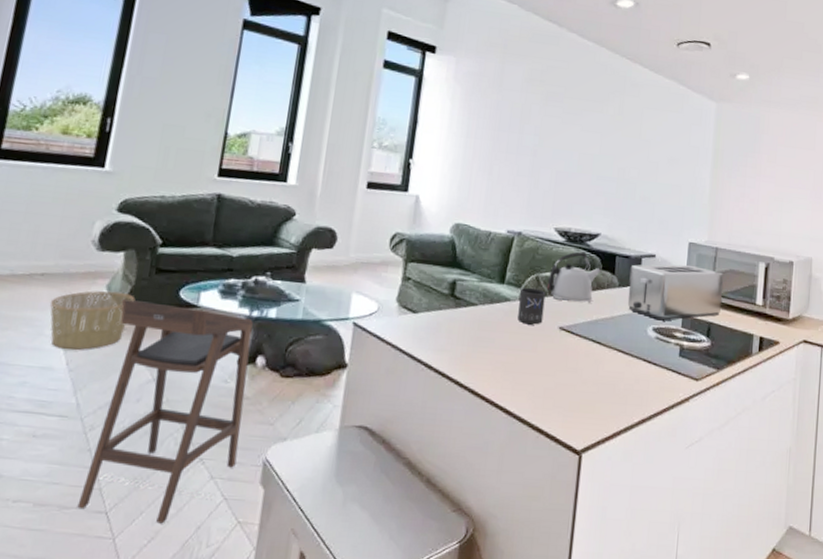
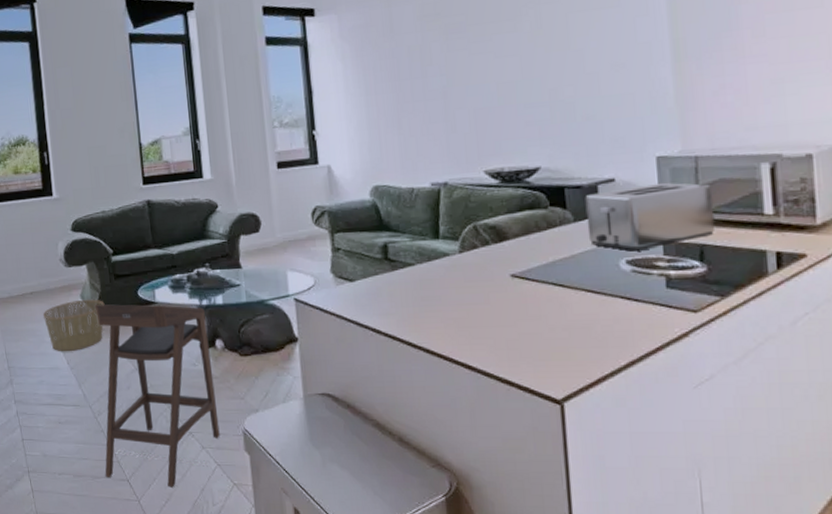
mug: present [517,287,546,325] -> none [459,238,491,277]
kettle: present [546,251,602,303] -> none [487,191,550,248]

